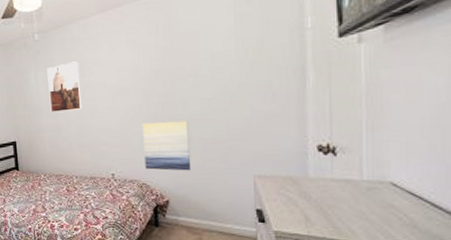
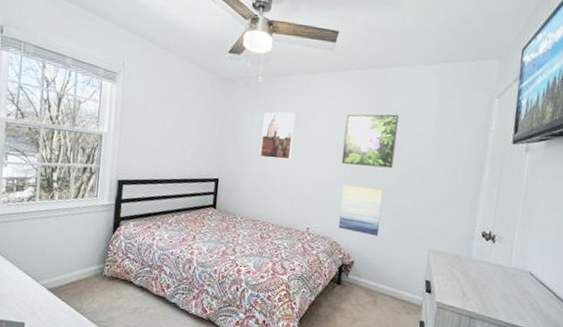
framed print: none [132,37,194,103] -> present [341,114,399,169]

